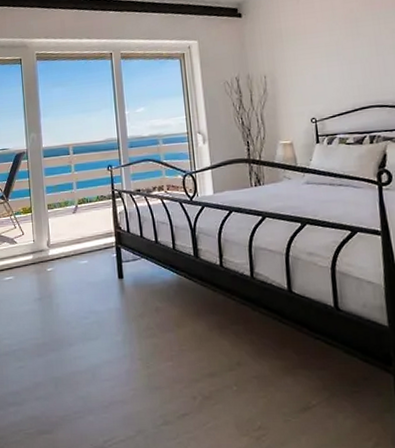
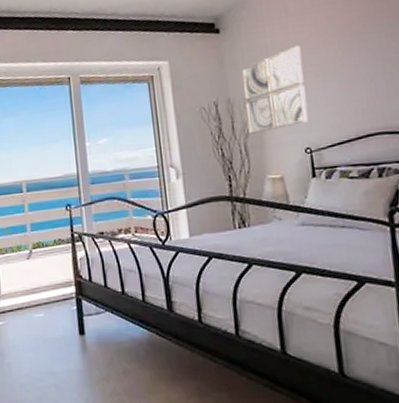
wall art: none [260,29,314,106] -> present [242,45,308,135]

